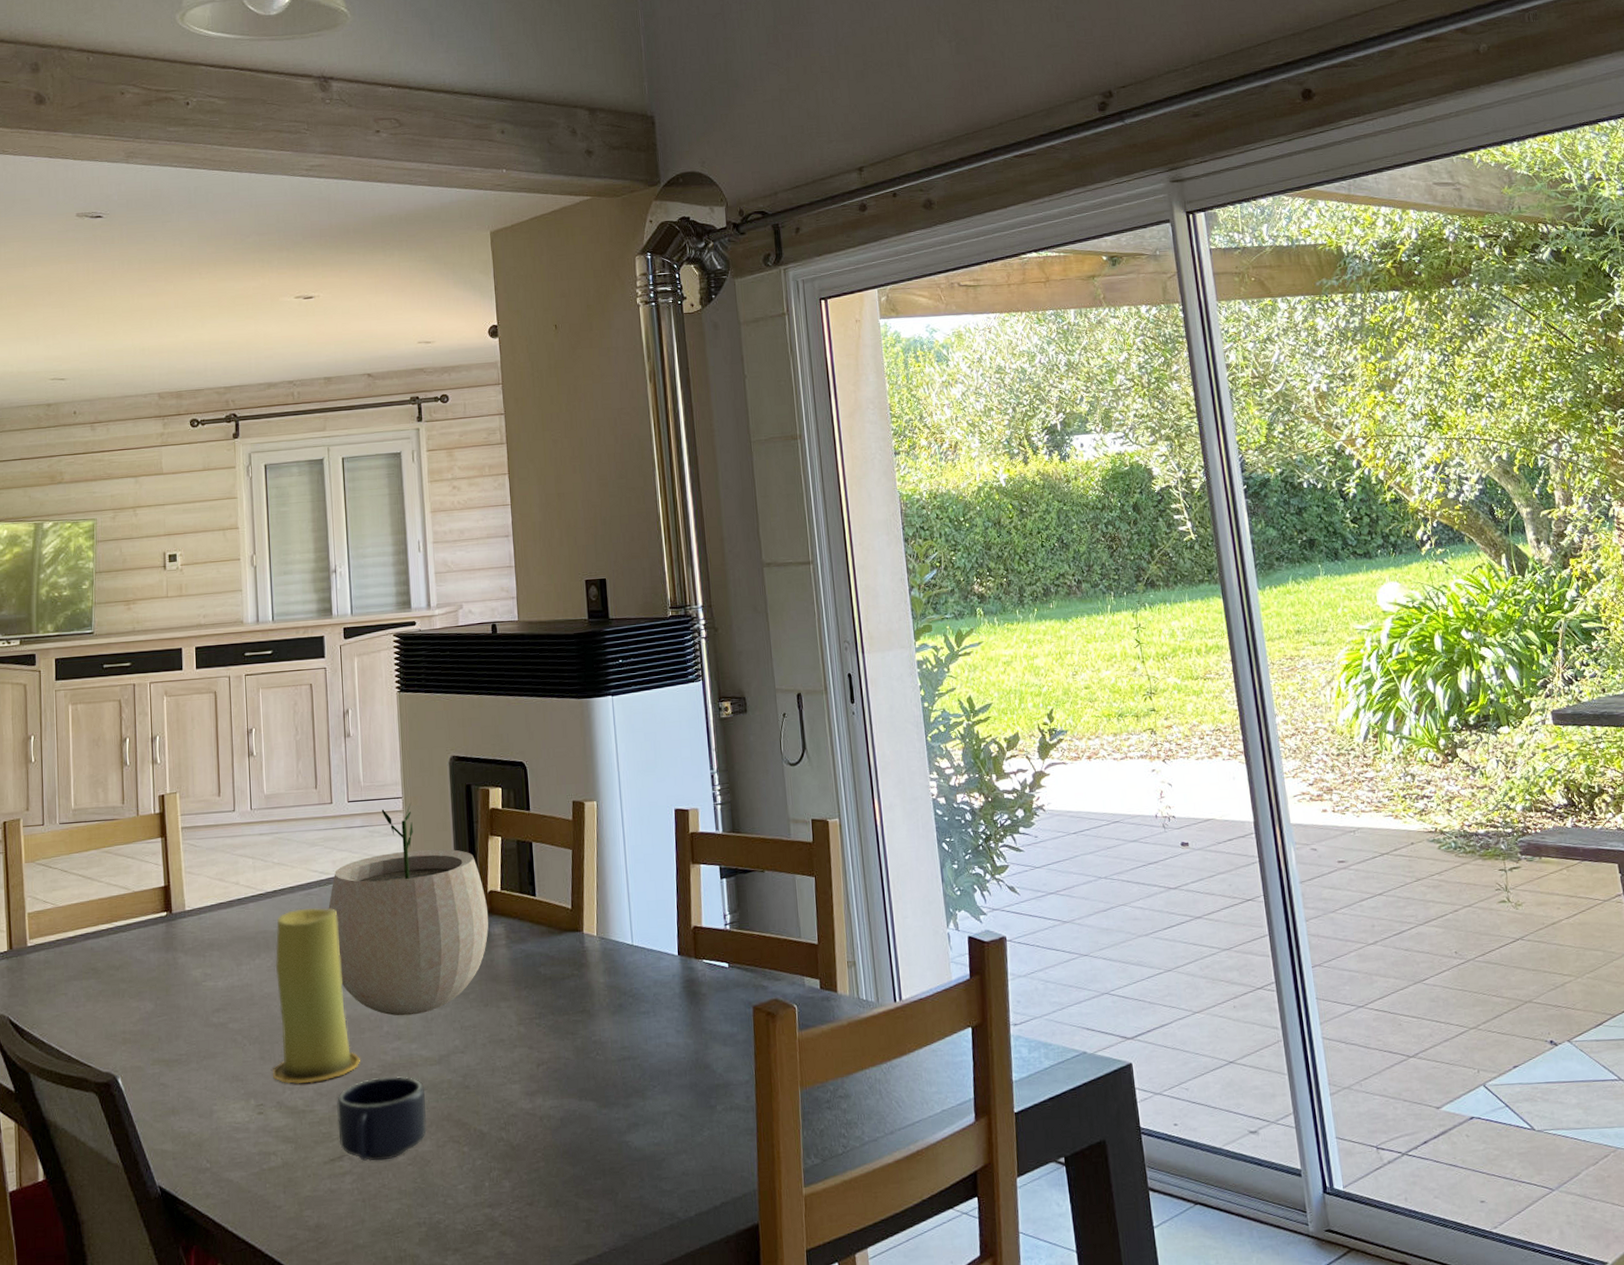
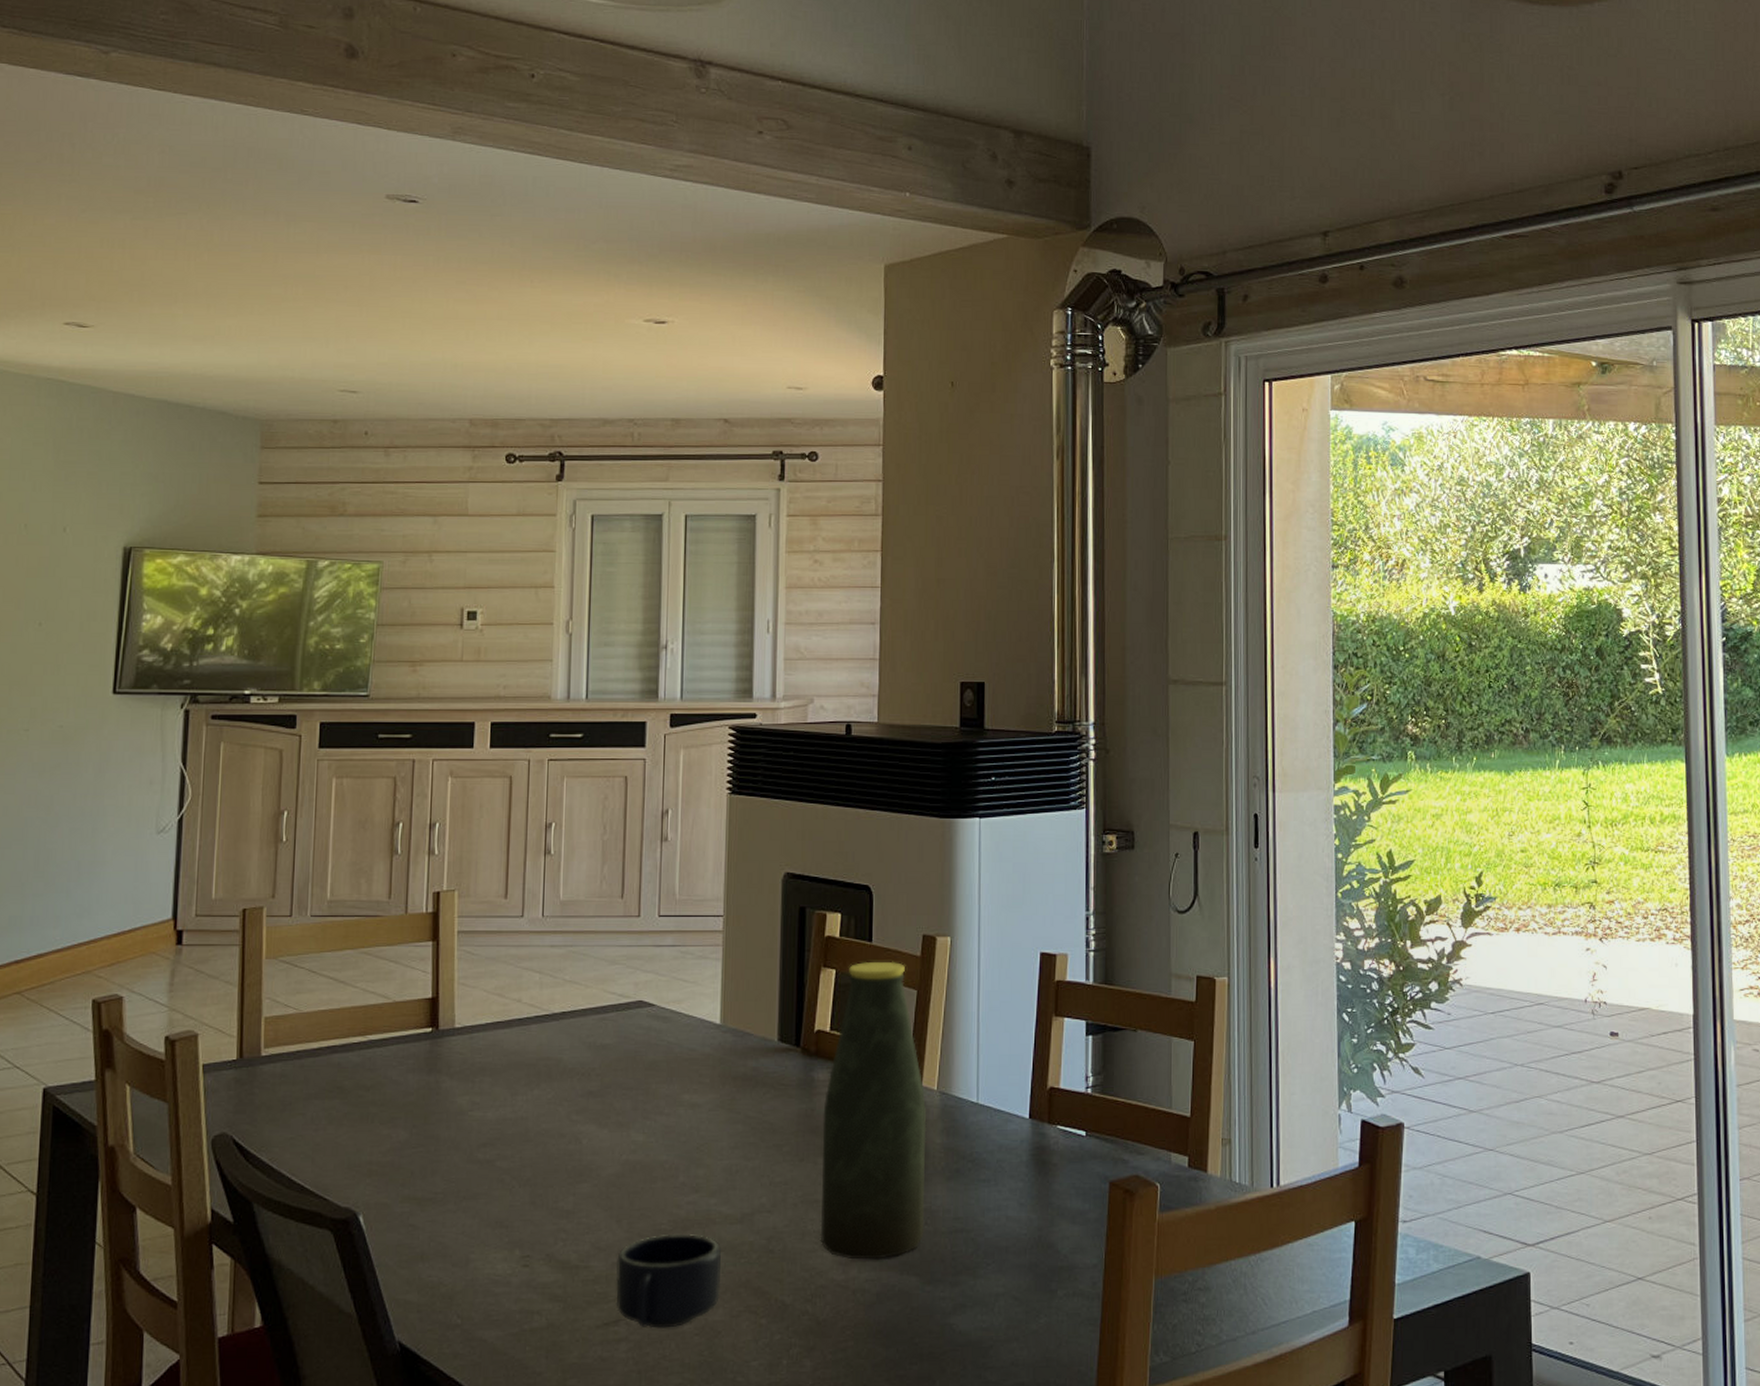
candle: present [273,907,360,1084] -> none [544,1035,649,1236]
plant pot: present [328,802,489,1016] -> none [625,922,813,1166]
bottle: none [501,826,597,1090] -> present [820,961,927,1260]

